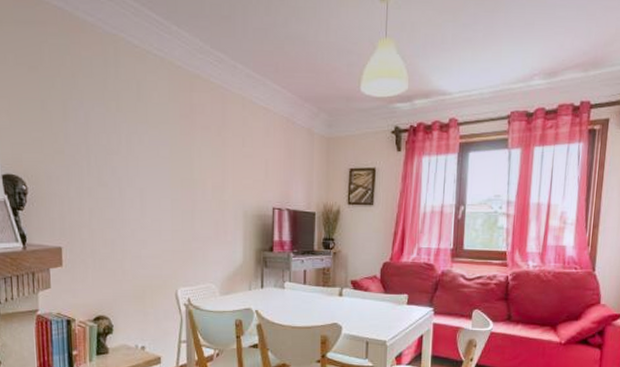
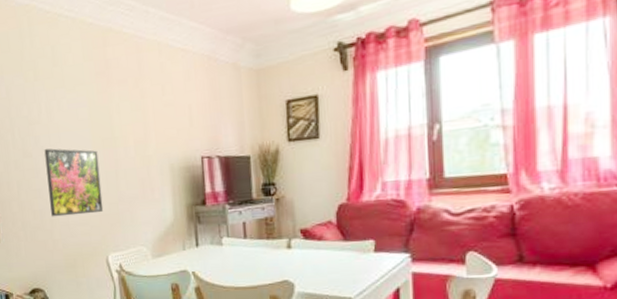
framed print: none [121,181,177,249] -> present [44,148,104,217]

